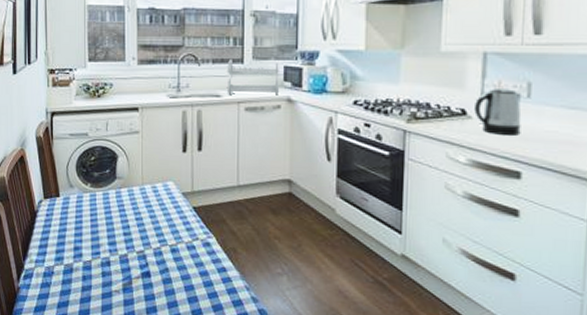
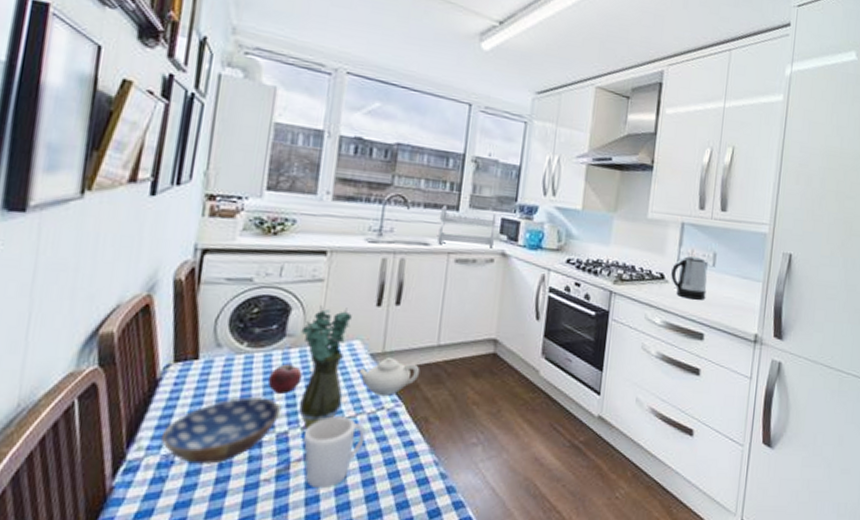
bowl: none [43,226,121,276] -> present [160,397,282,464]
fruit: none [108,200,132,226] -> present [267,363,302,395]
vase: none [127,153,165,253] -> present [299,306,352,428]
mug: none [140,244,186,302] -> present [303,416,366,489]
teapot: none [176,195,225,229] -> present [360,356,420,397]

